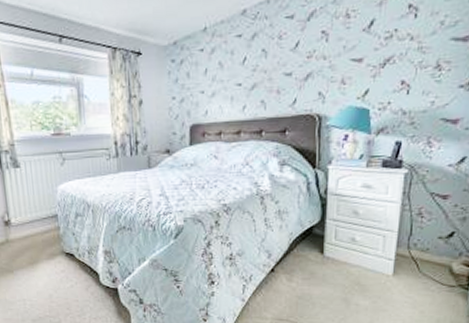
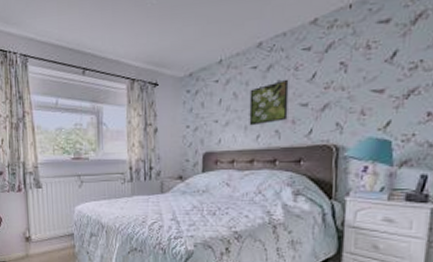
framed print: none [235,48,273,96] -> present [249,79,289,126]

